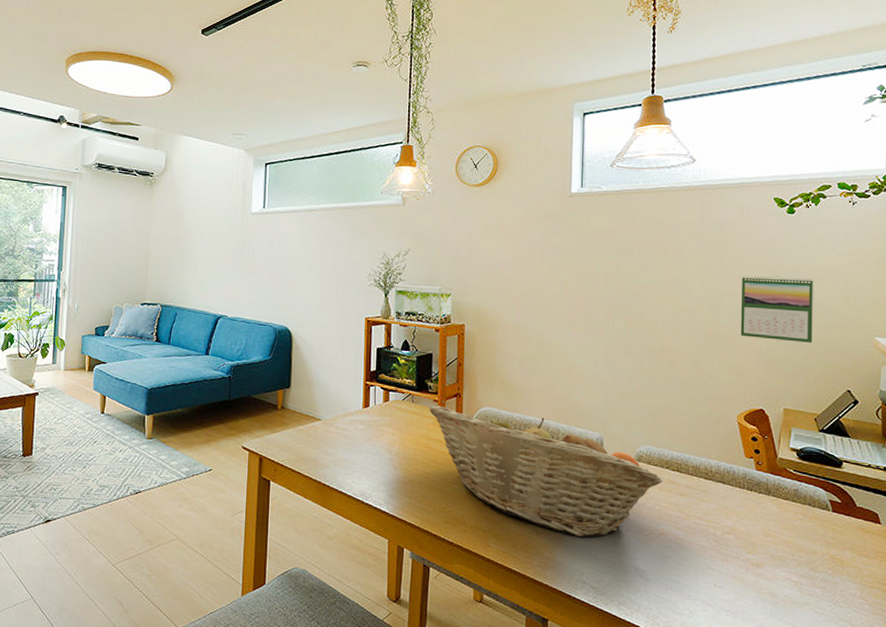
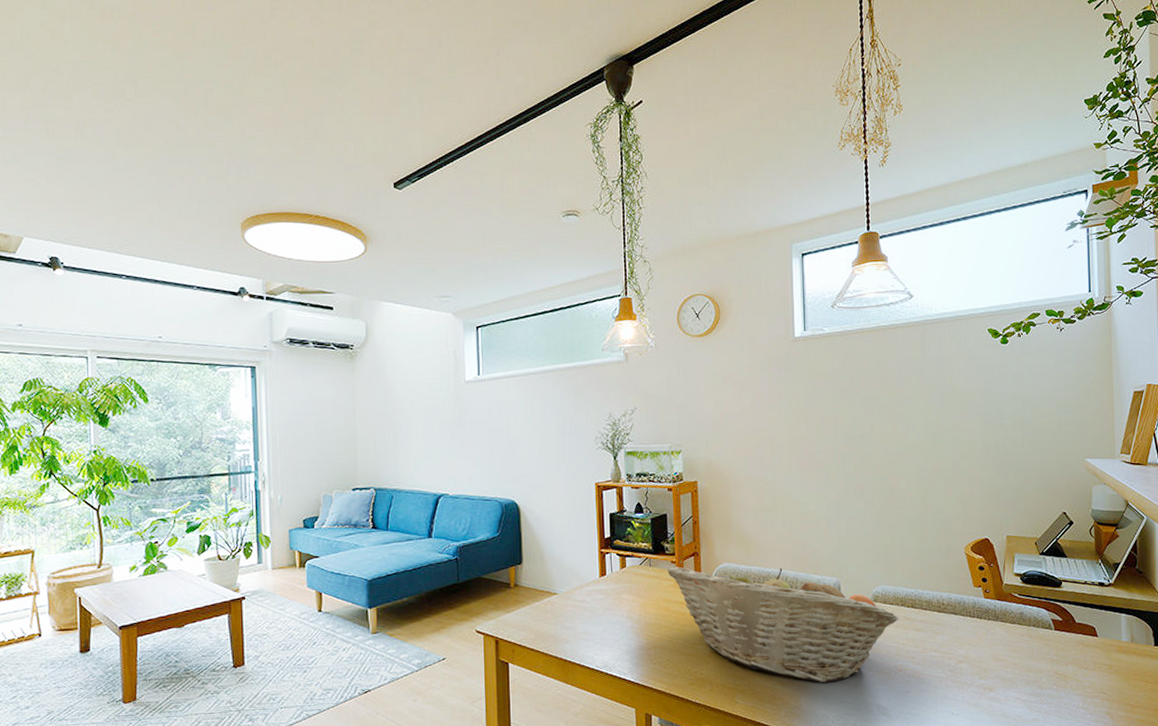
calendar: present [740,276,813,343] -> none [962,406,1030,470]

